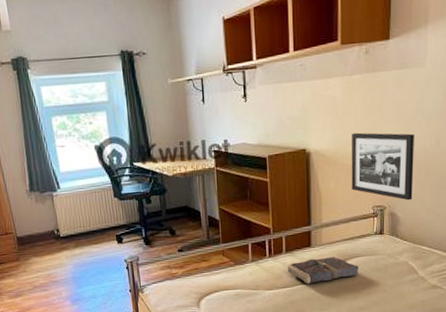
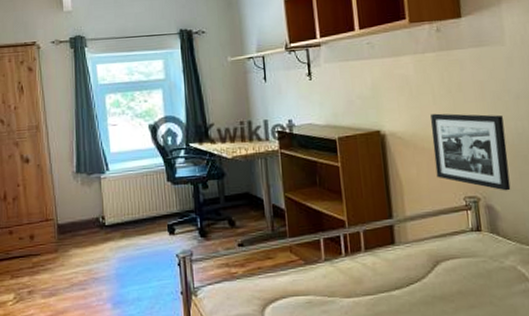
book: present [287,257,358,284] -> none [367,258,456,292]

